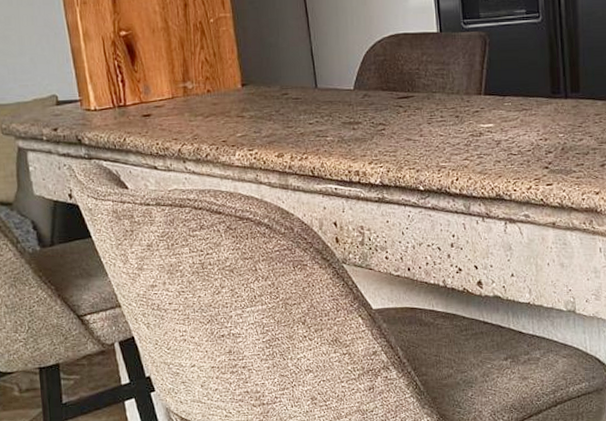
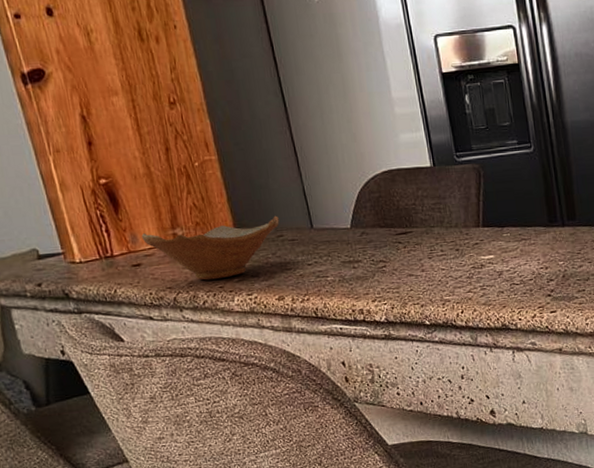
ceramic bowl: none [154,74,285,134] -> present [141,215,280,281]

